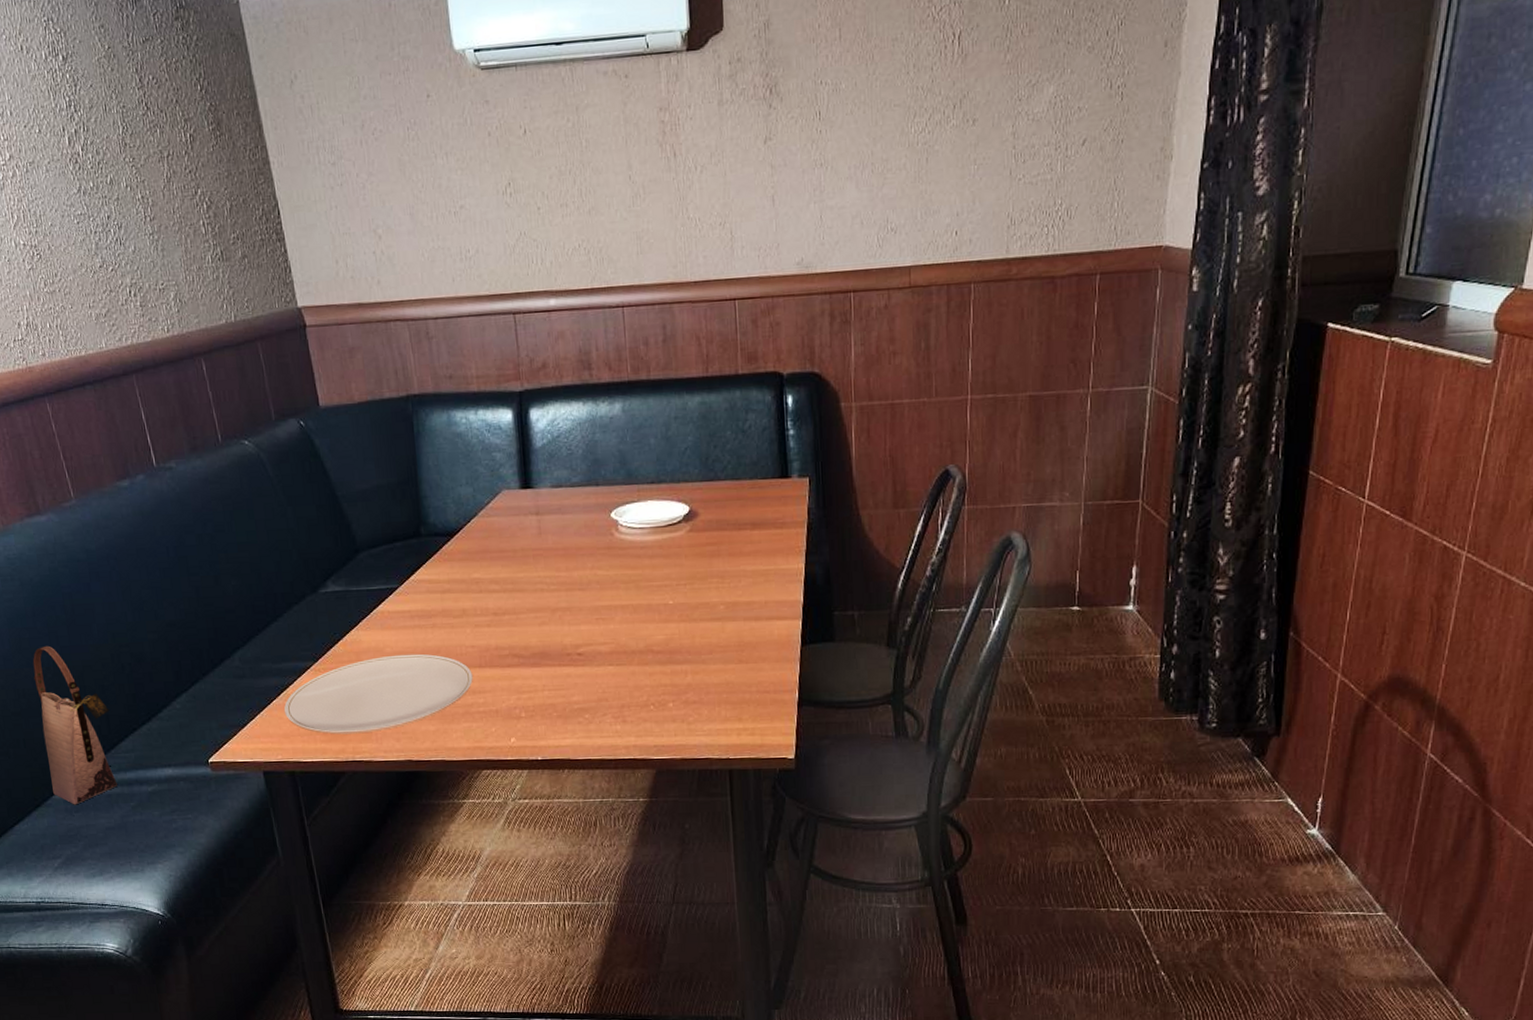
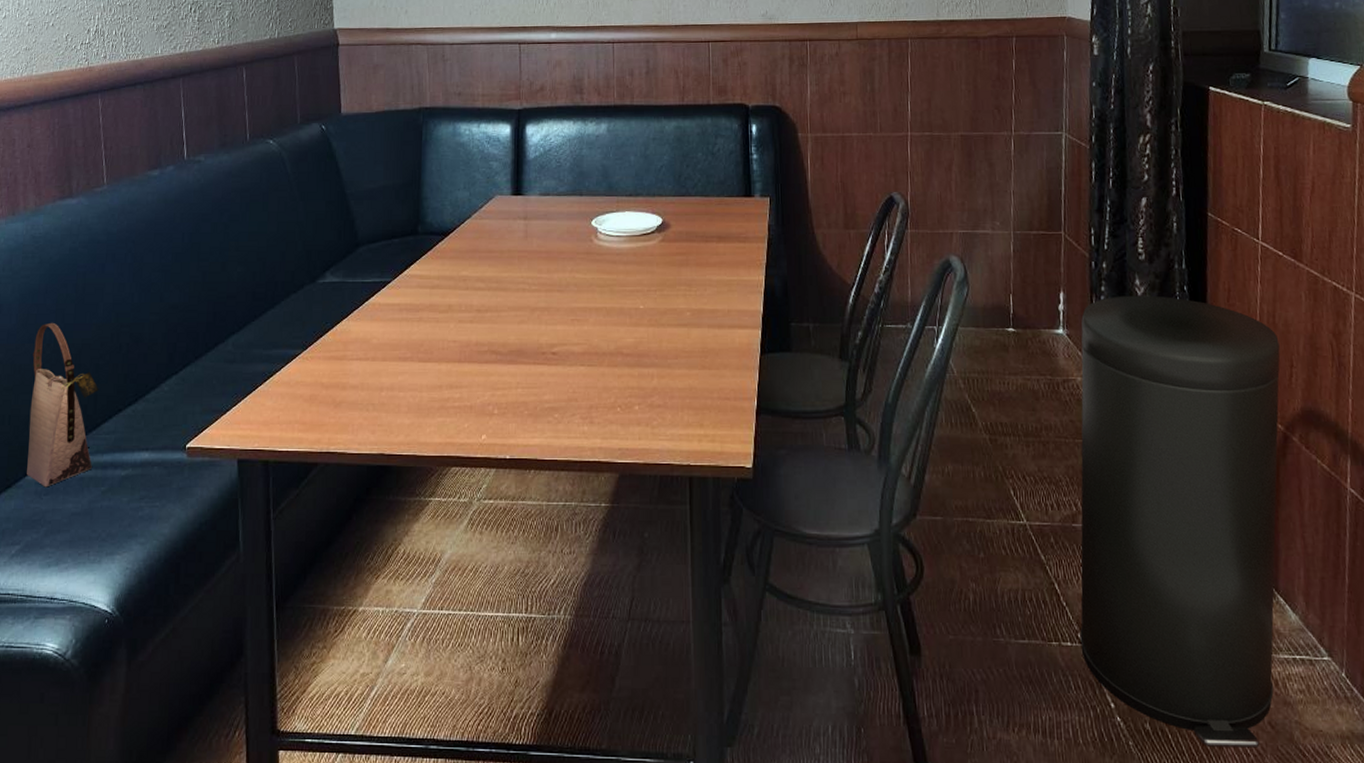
plate: present [283,653,473,735] -> none [267,346,452,424]
pedal bin: none [1129,565,1373,994] -> present [1080,295,1281,747]

